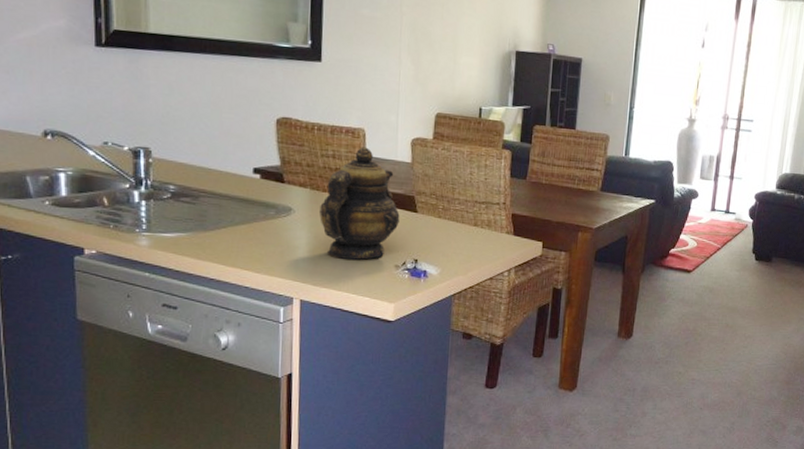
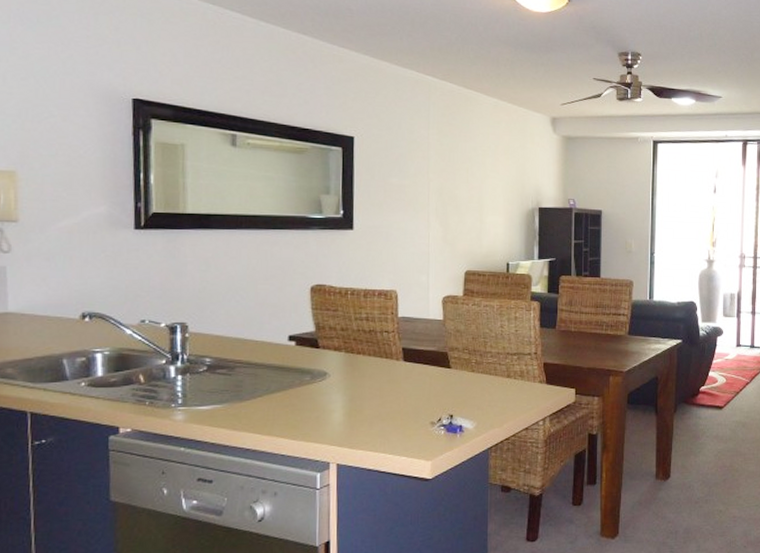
teapot: present [318,147,400,260] -> none [353,308,434,420]

